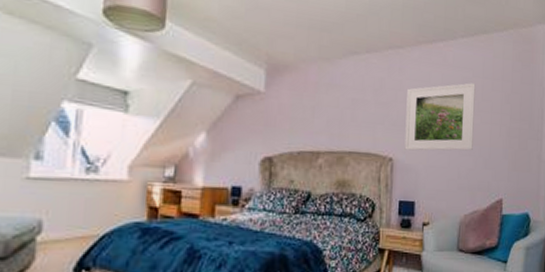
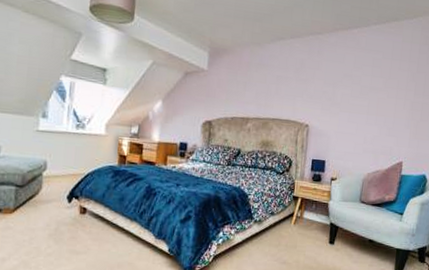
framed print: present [404,83,476,151] -> none [319,63,385,121]

